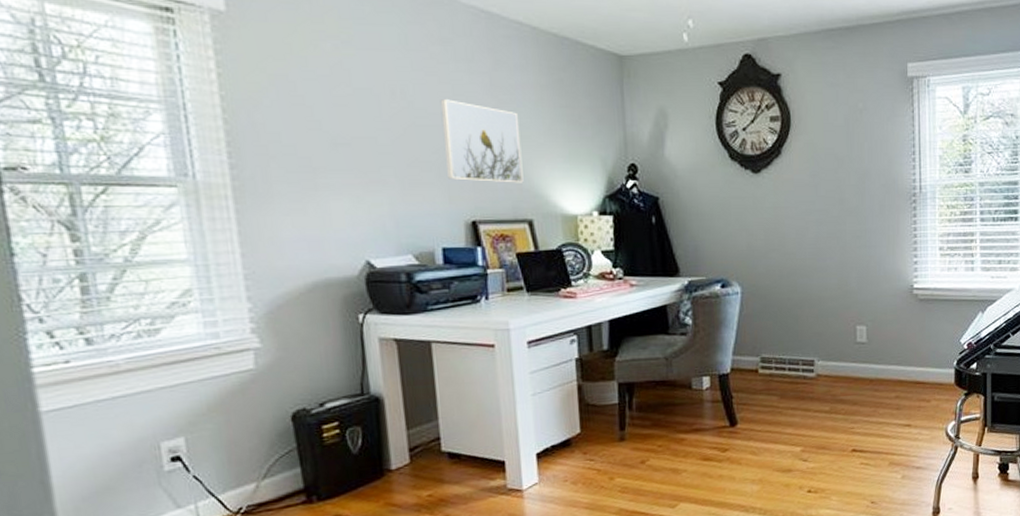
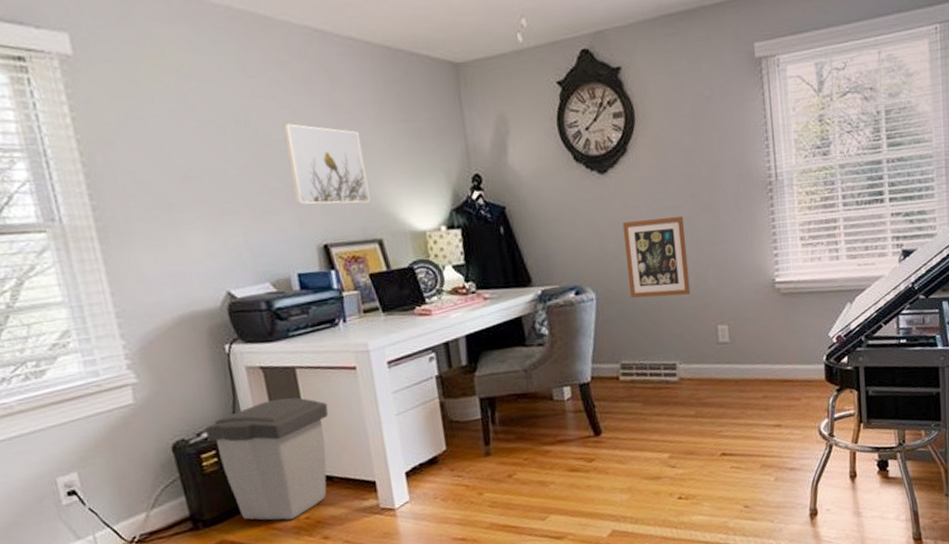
trash can: none [329,372,462,497] -> present [205,397,329,521]
wall art: none [772,220,833,295] -> present [622,216,691,298]

